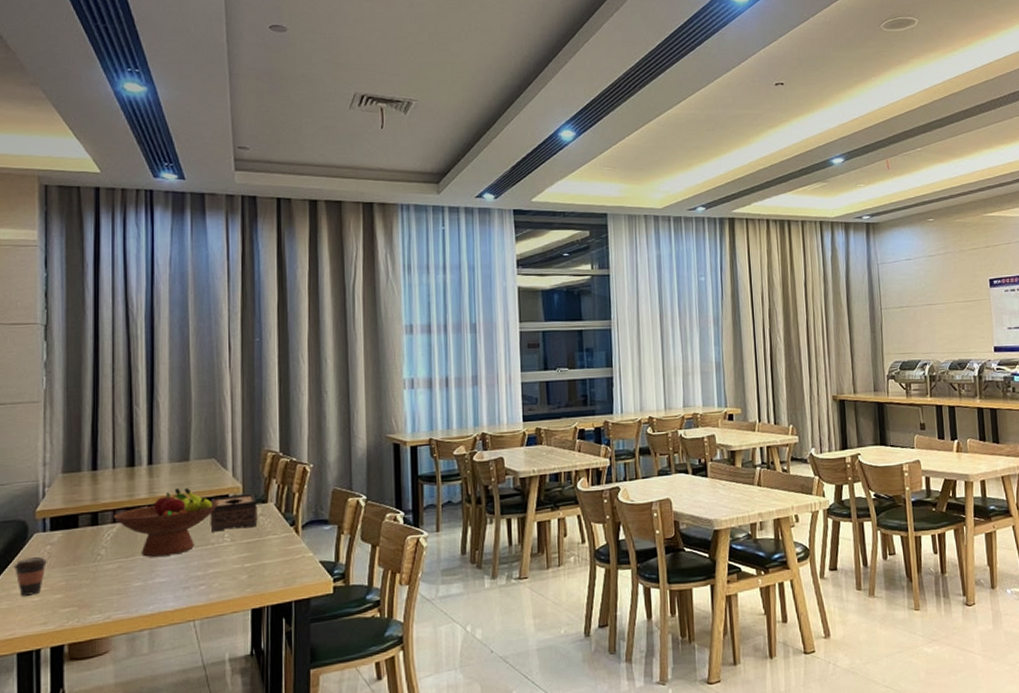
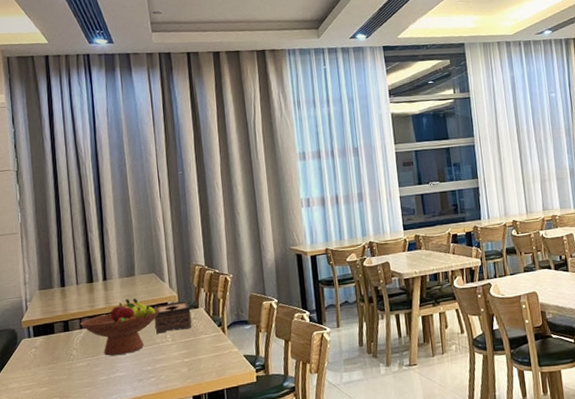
coffee cup: present [13,557,47,596] -> none [8,358,33,390]

